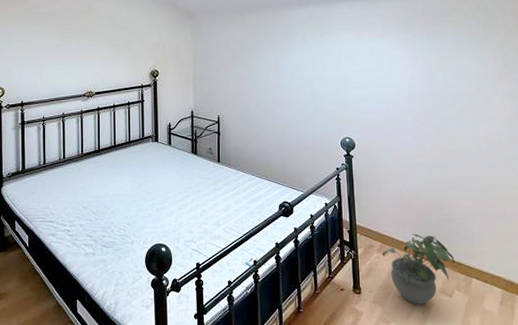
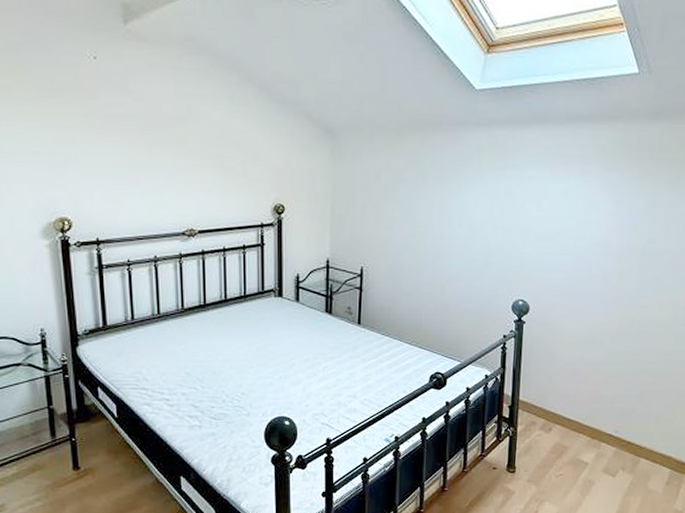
potted plant: present [382,233,455,305] -> none [545,410,625,484]

